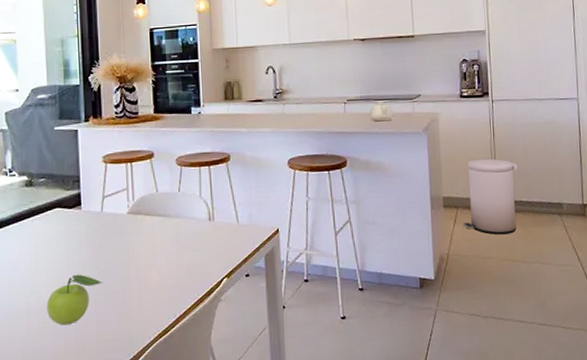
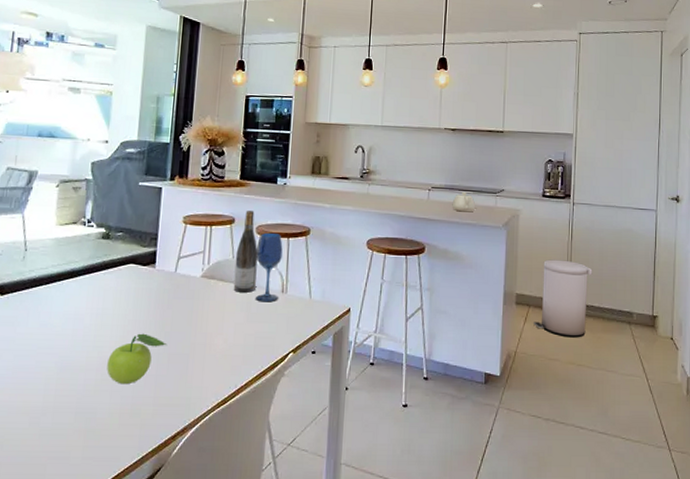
wine bottle: none [159,143,183,225] -> present [233,211,258,293]
wineglass: none [179,162,206,232] -> present [256,232,283,302]

